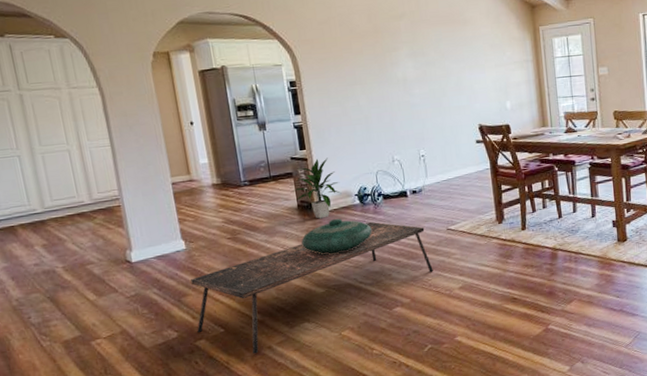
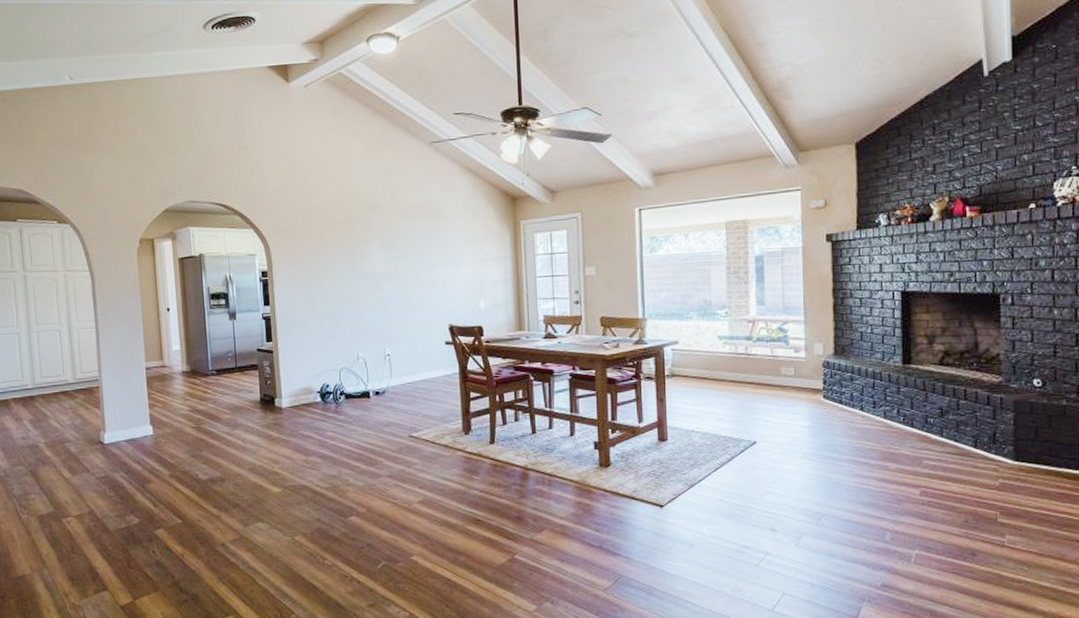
coffee table: present [191,221,433,354] -> none [155,421,392,550]
indoor plant: present [291,157,342,219] -> none [255,351,304,415]
decorative bowl: present [301,218,372,255] -> none [261,415,332,453]

